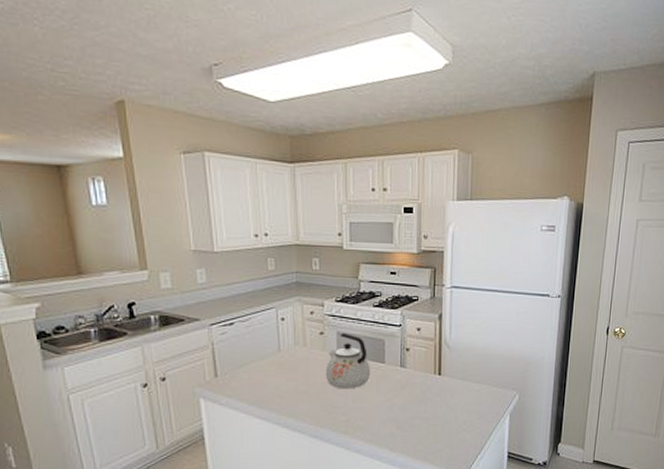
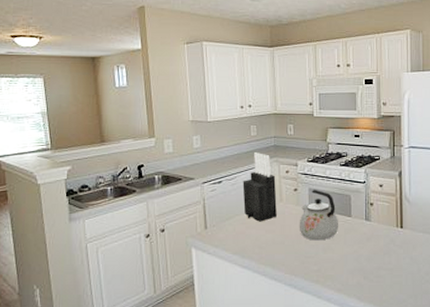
knife block: none [259,290,300,369] -> present [242,153,277,222]

